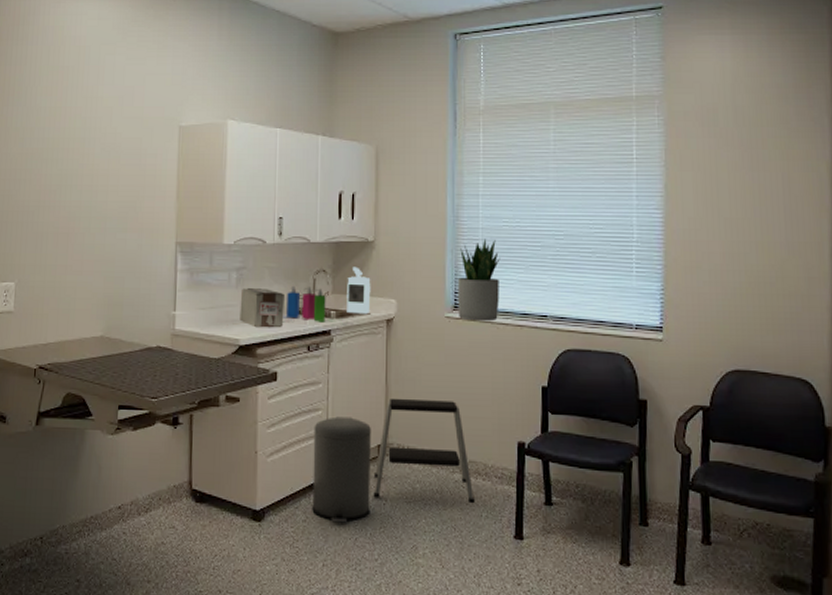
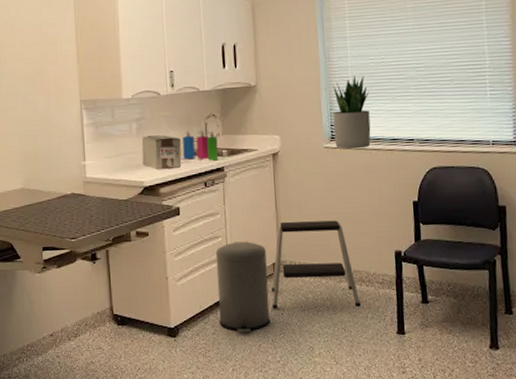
tissue box: present [347,266,371,315] -> none [235,109,258,151]

